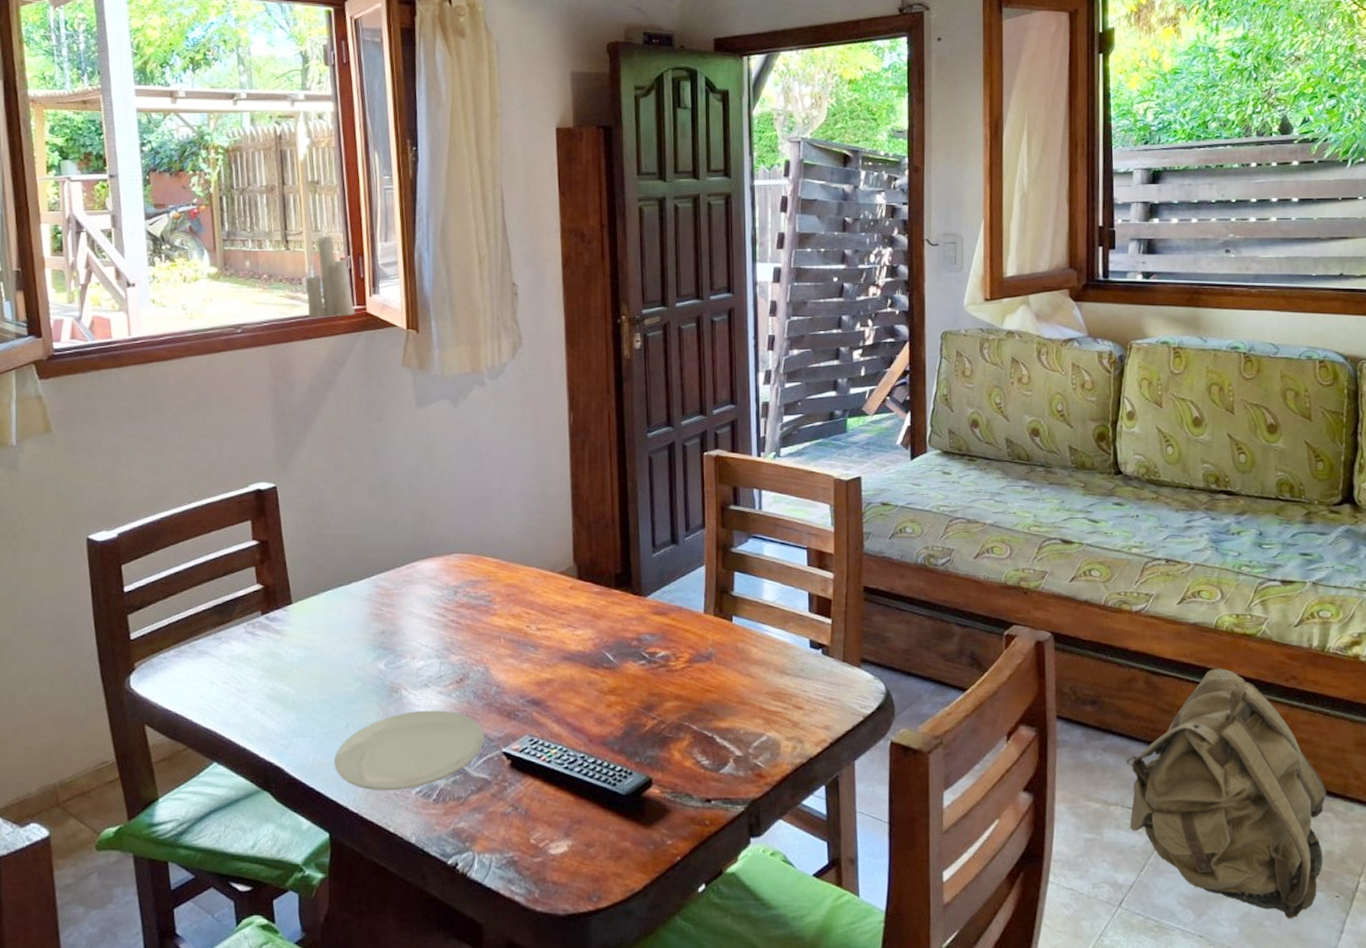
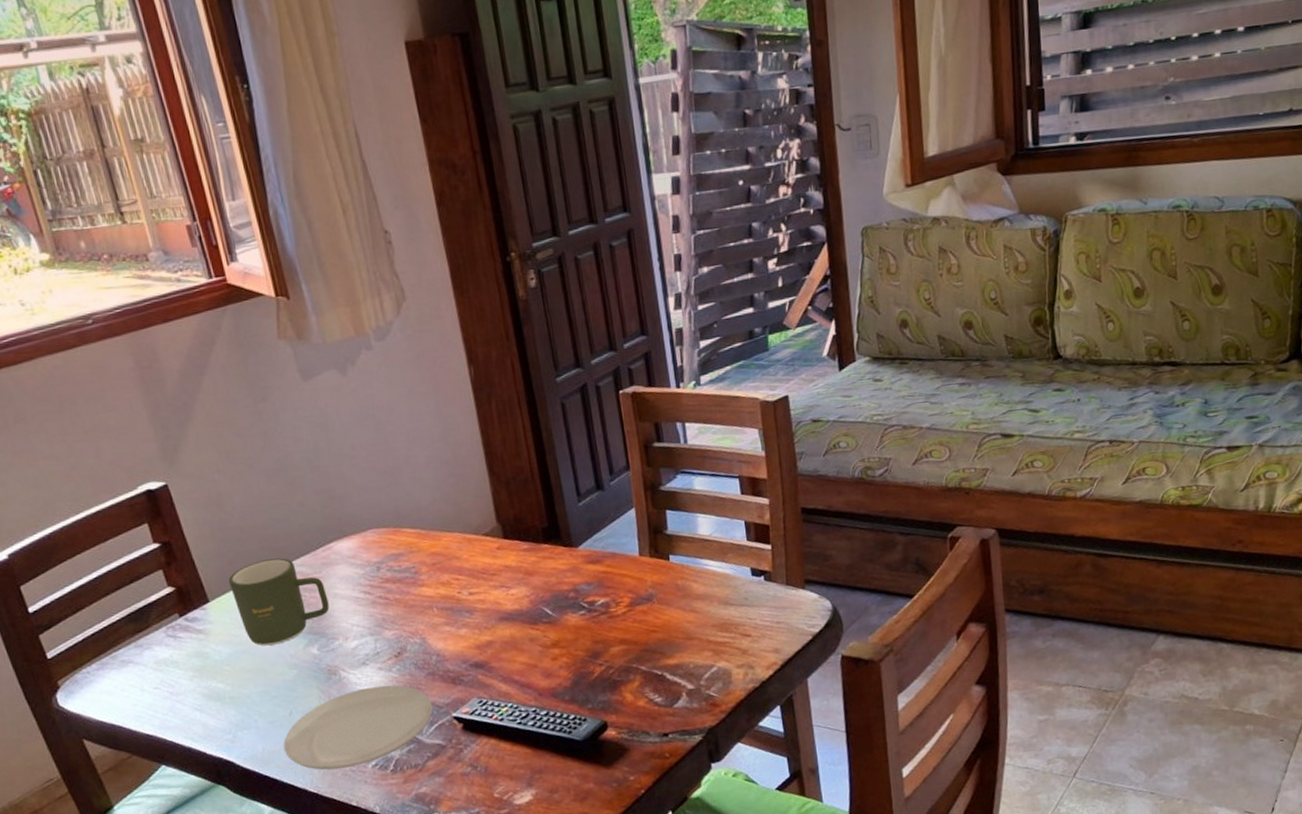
candle: present [305,226,355,319] -> none [151,190,215,299]
mug: none [314,570,403,655] -> present [229,558,330,646]
backpack: present [1126,668,1327,919] -> none [1075,542,1273,767]

